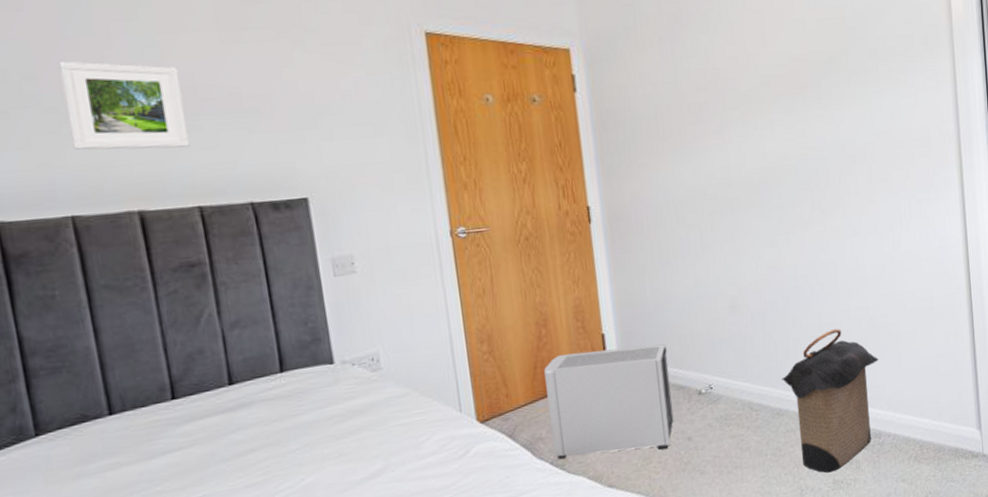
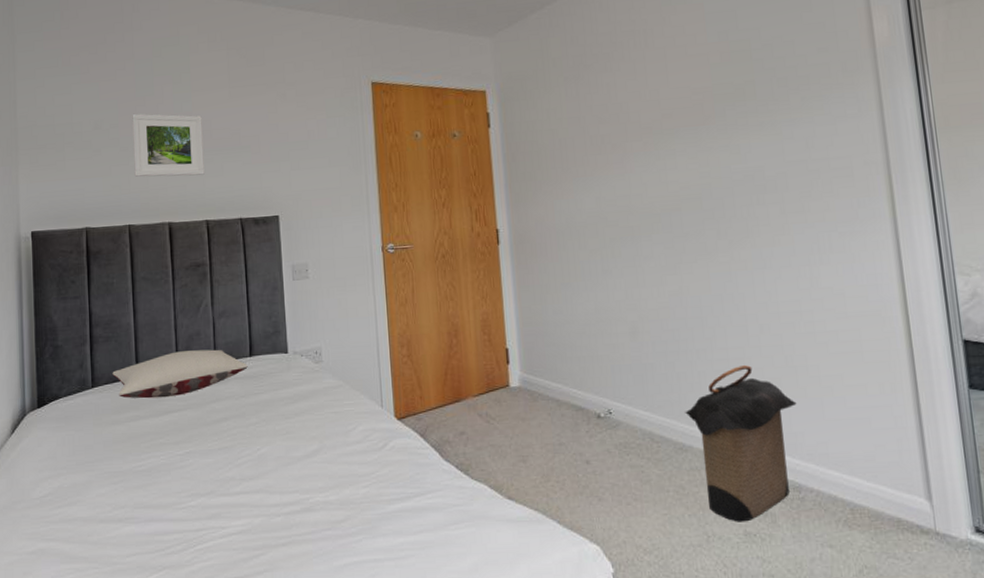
pillow: none [68,368,279,443] -> present [112,349,248,399]
air purifier: present [544,344,674,460] -> none [454,363,573,469]

